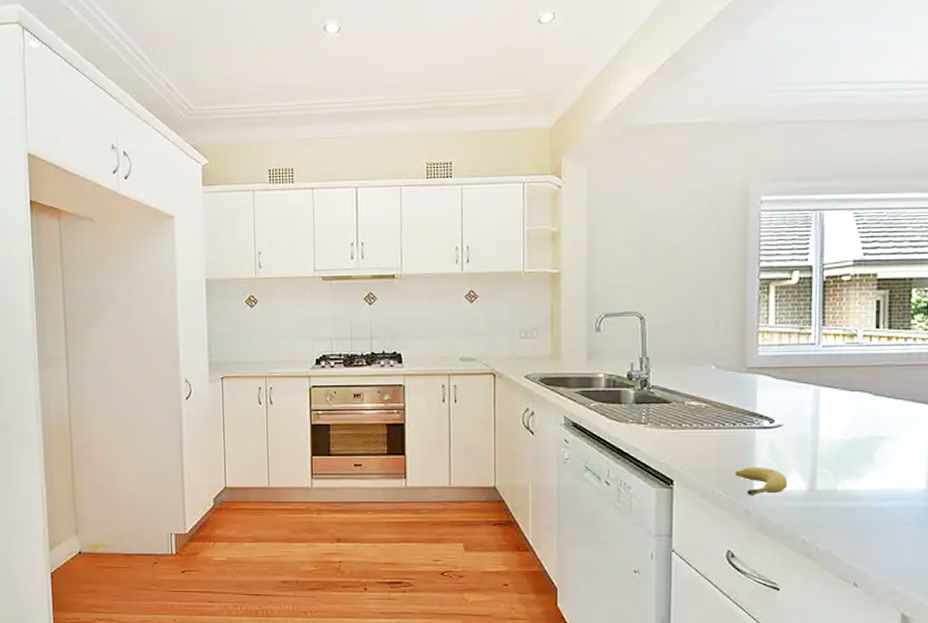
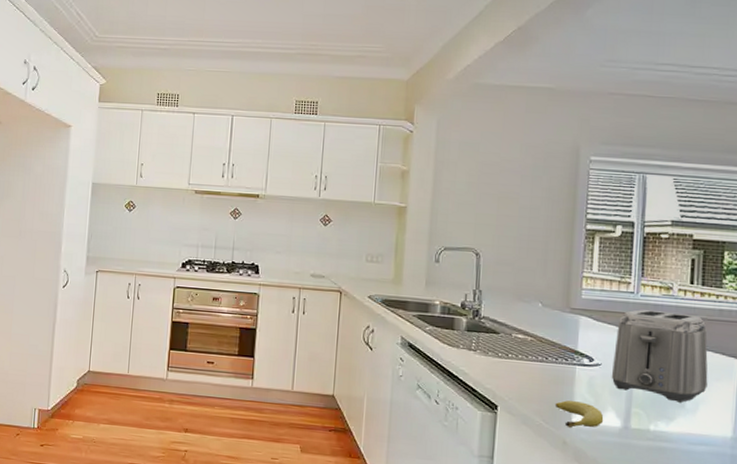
toaster: none [794,361,898,457] -> present [611,309,708,403]

